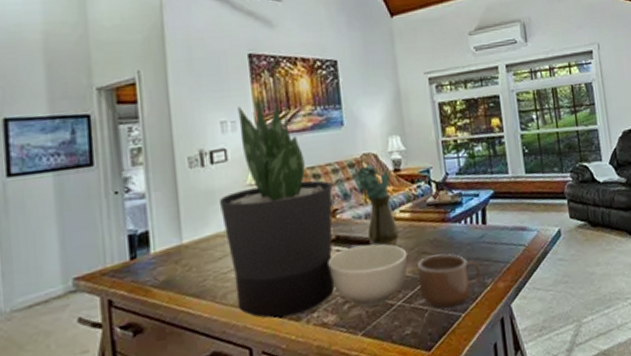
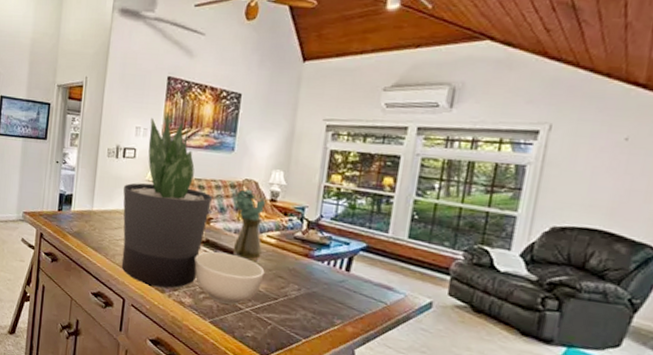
cup: present [418,253,481,308] -> none [268,280,332,331]

